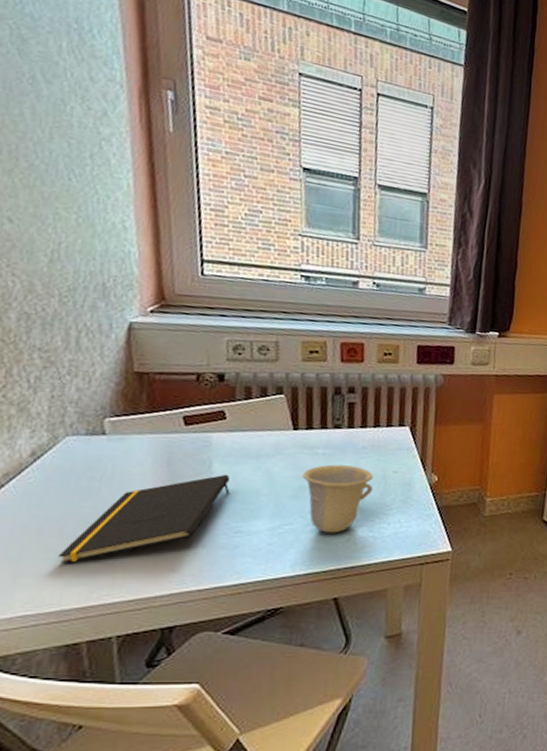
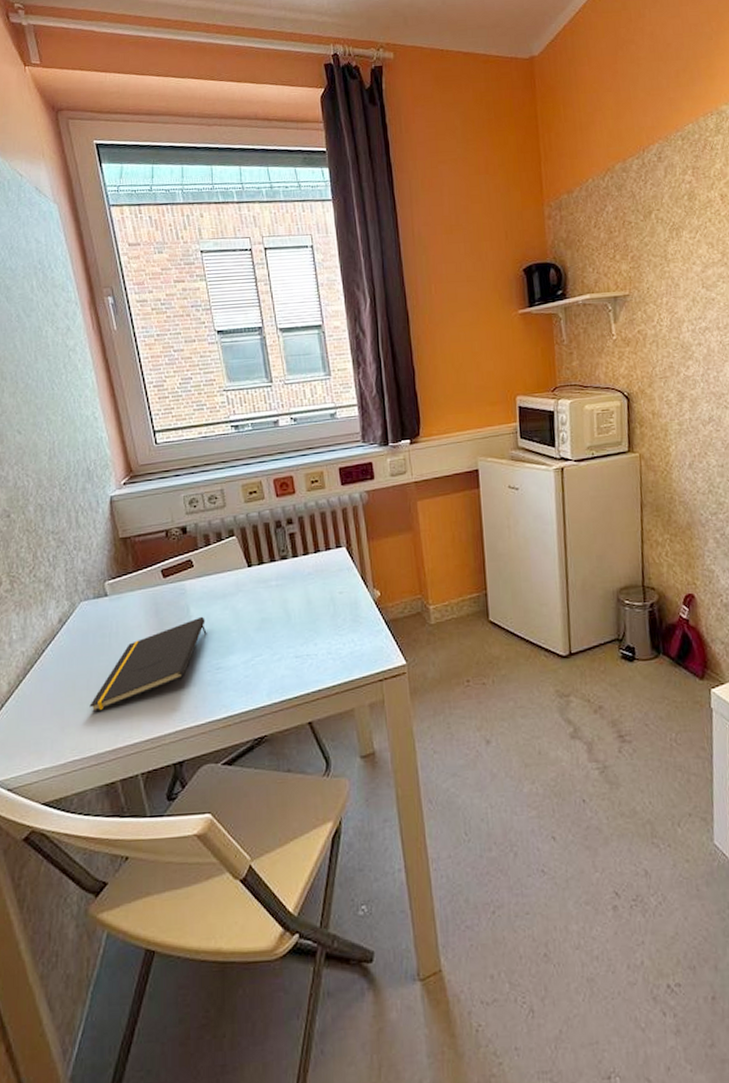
cup: present [302,464,373,533] -> none [262,592,324,660]

